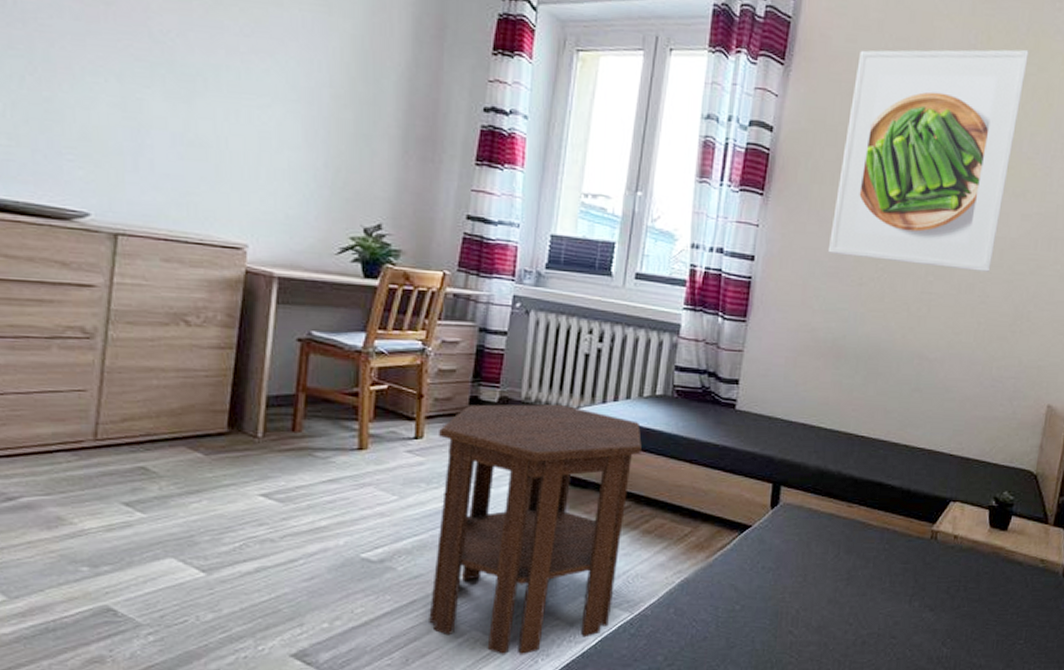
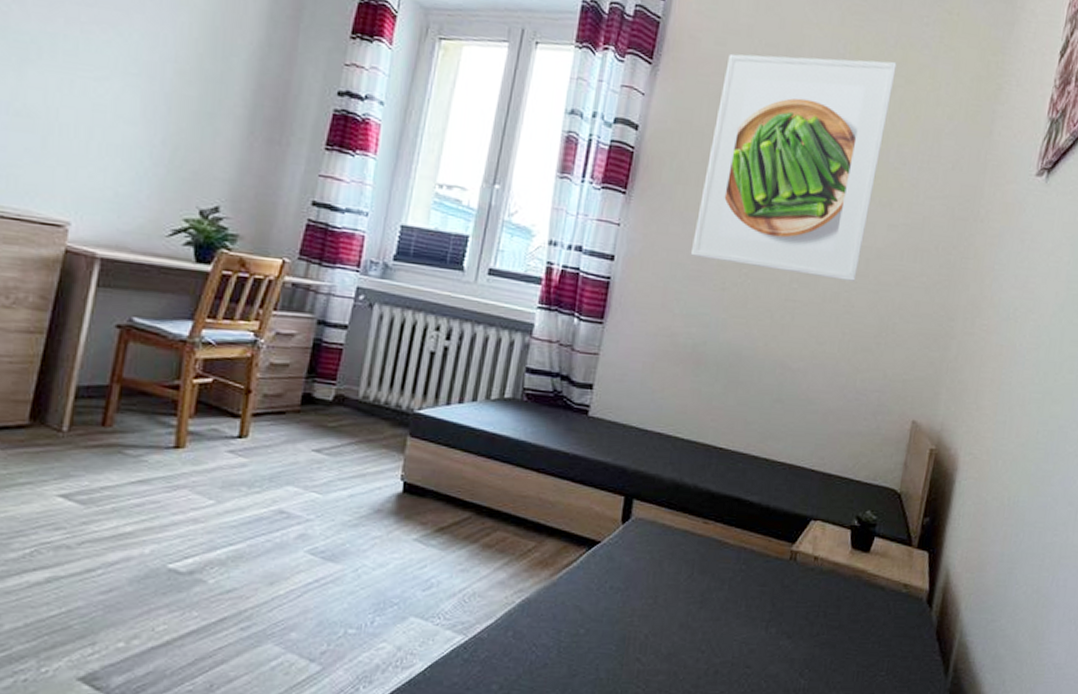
side table: present [429,404,642,655] -> none [239,402,487,682]

